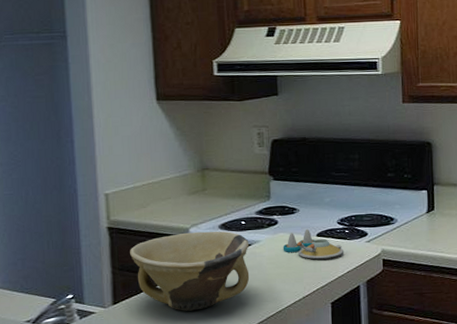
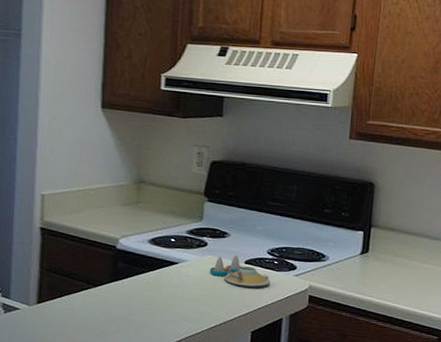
bowl: present [130,231,250,311] -> none [59,242,177,321]

